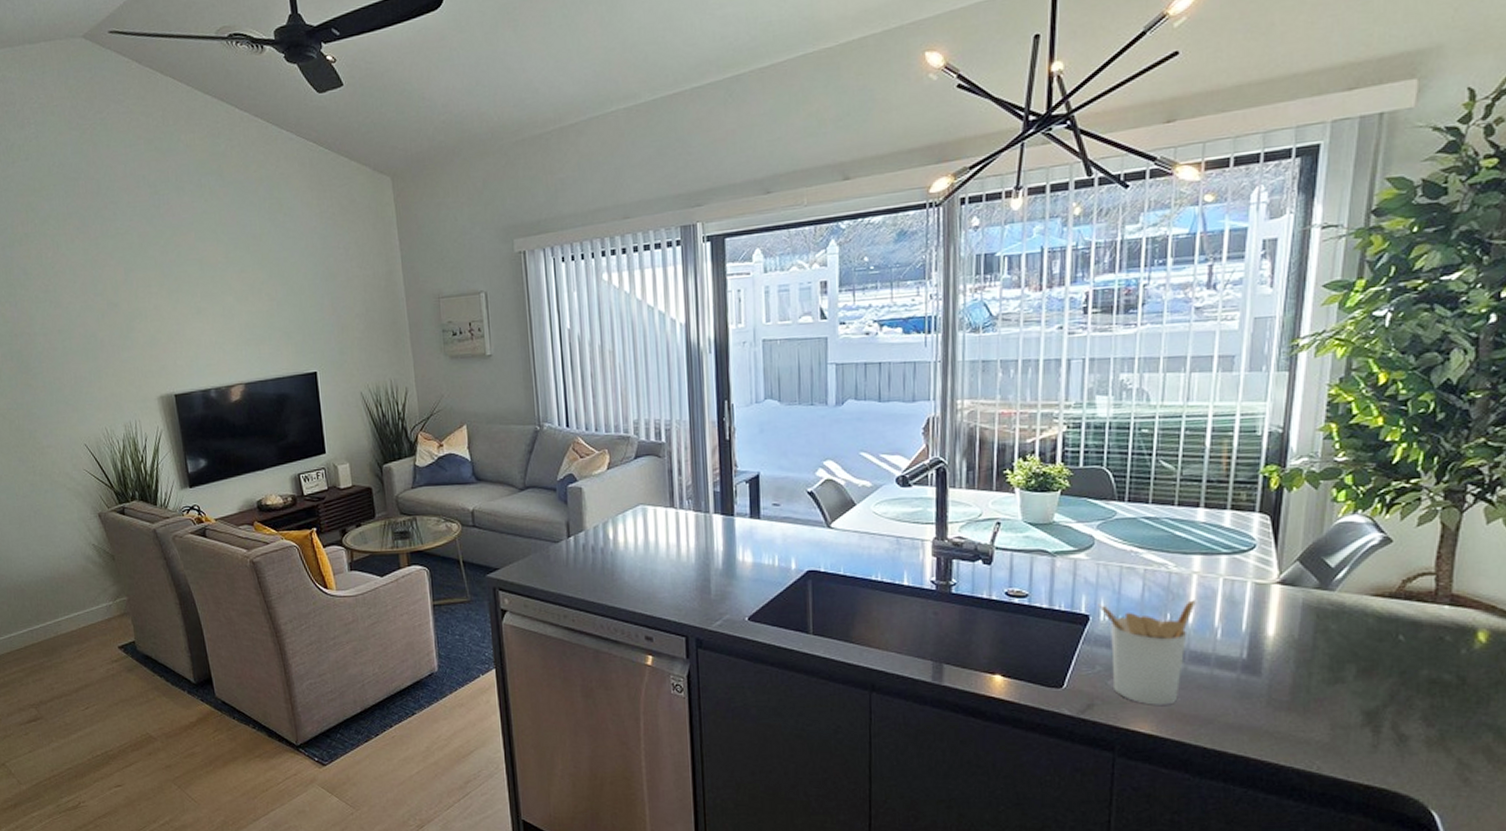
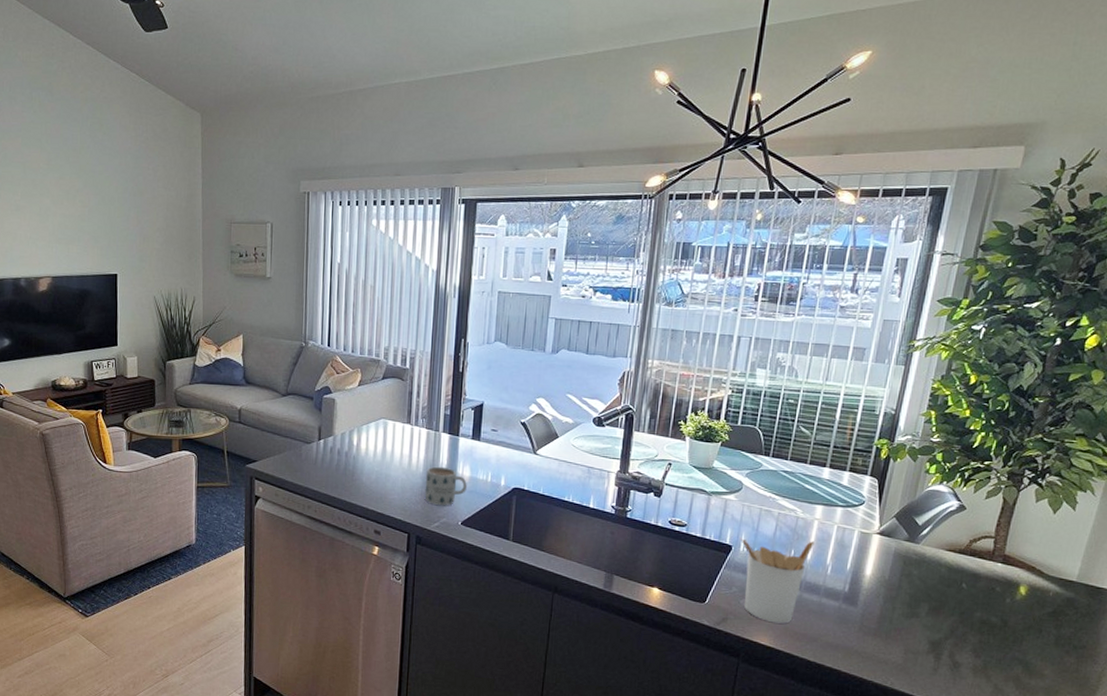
mug: none [699,554,751,600] -> present [424,466,467,505]

